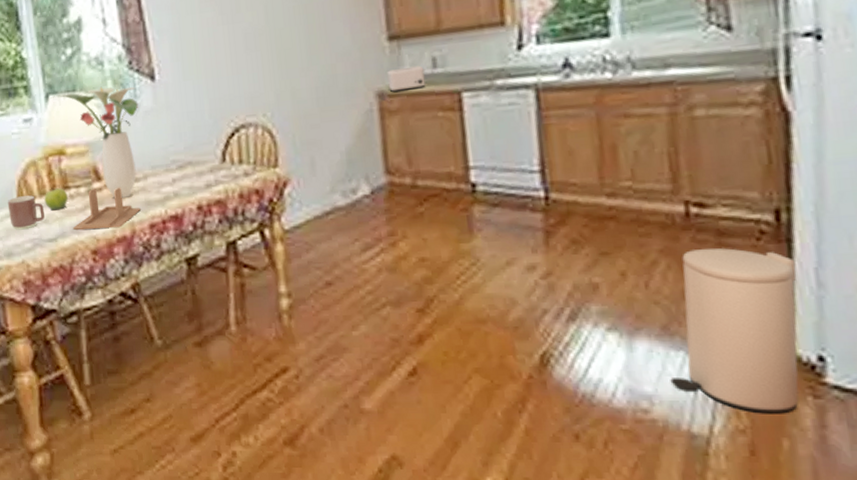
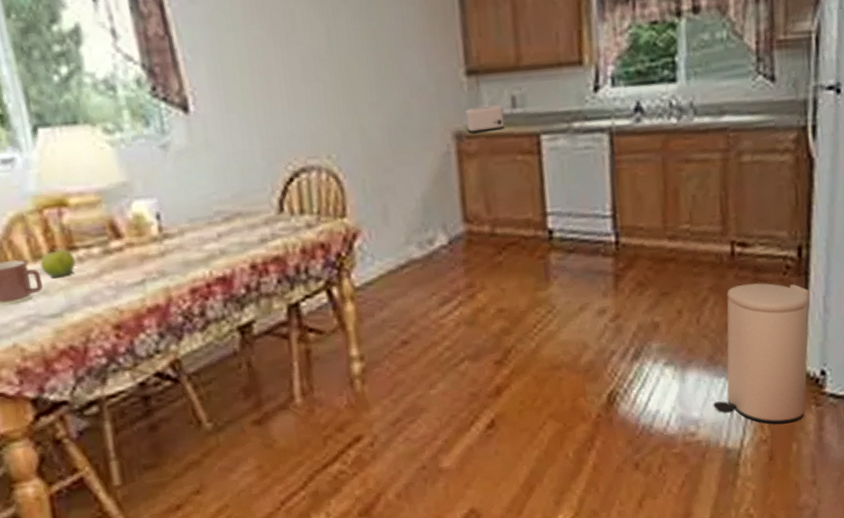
flower arrangement: present [48,86,139,199] -> none [37,118,170,260]
napkin holder: present [72,187,141,230] -> none [84,245,177,301]

